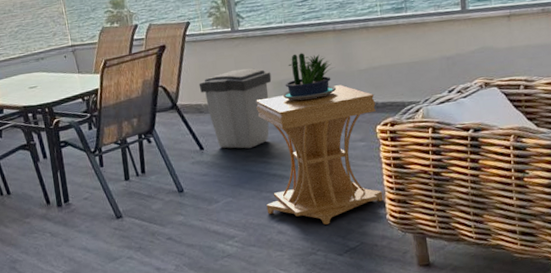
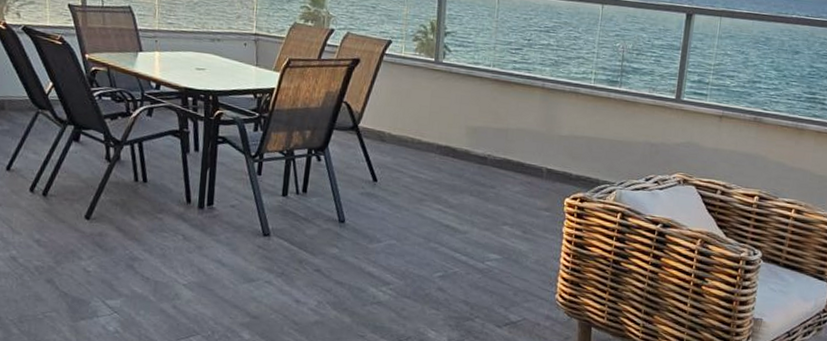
trash can: present [198,68,272,149] -> none [386,103,467,192]
side table: present [256,85,384,225] -> none [431,141,570,291]
potted plant: present [282,53,337,101] -> none [474,102,535,155]

